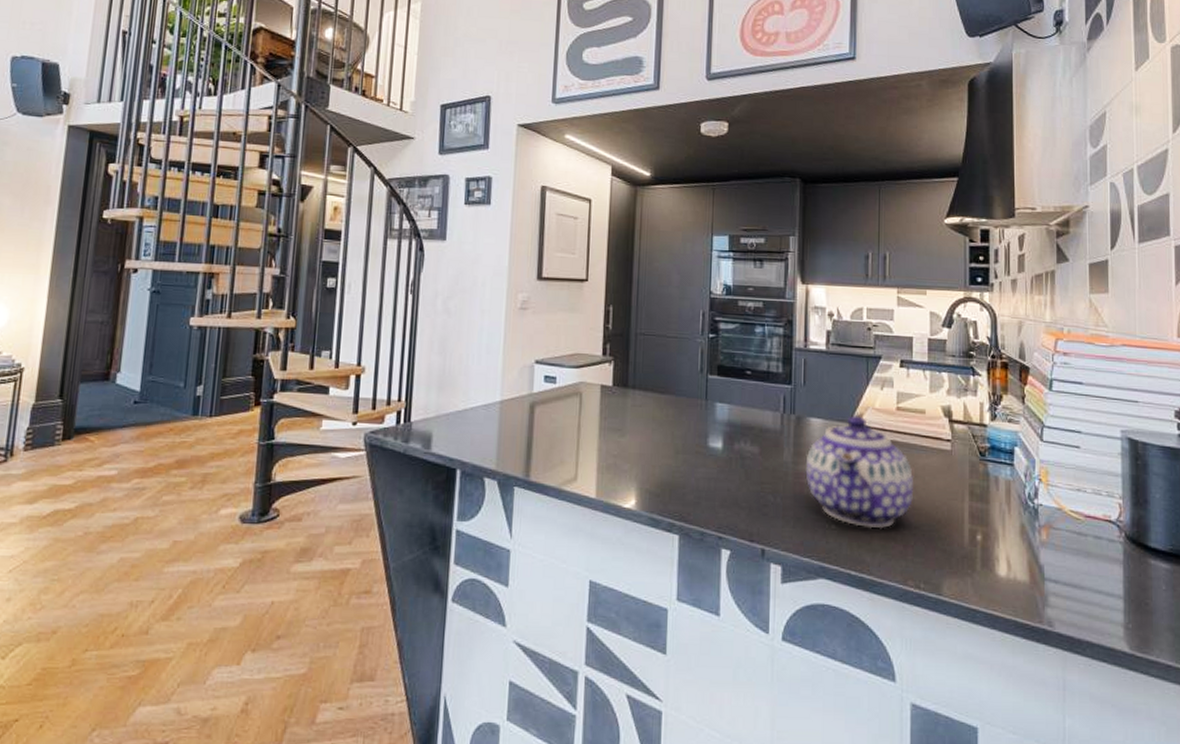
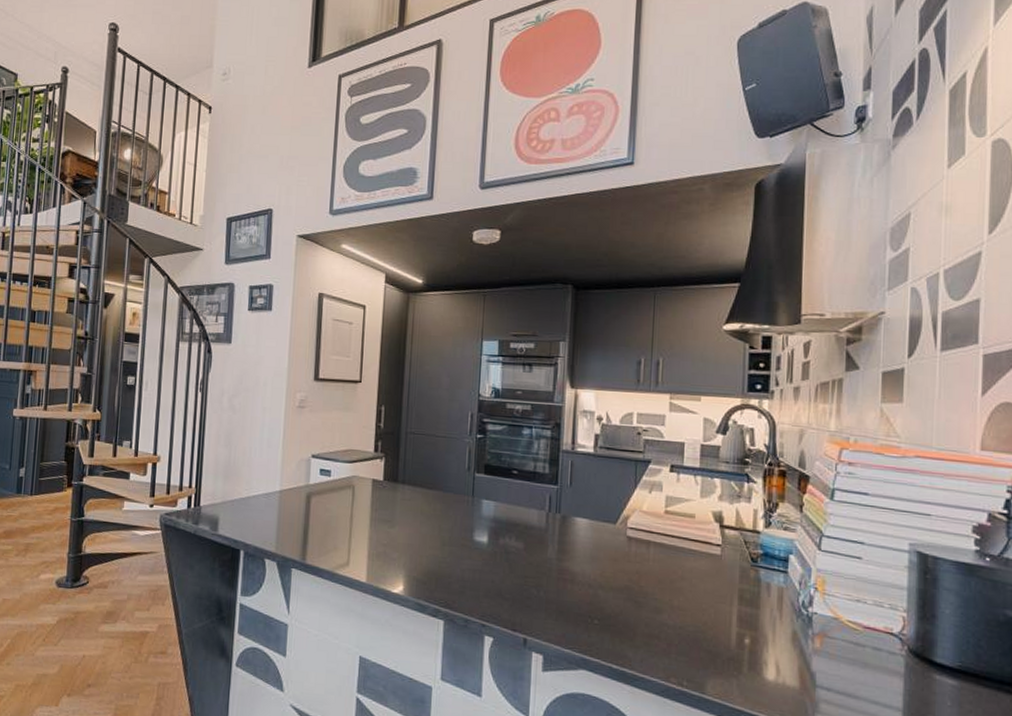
teapot: present [805,414,914,529] -> none [569,516,680,627]

